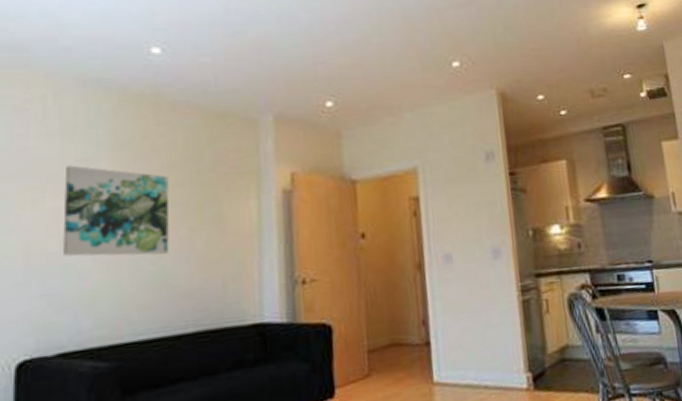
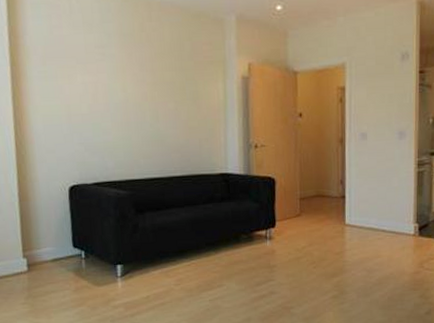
wall art: present [63,165,170,256] -> none [88,50,162,120]

